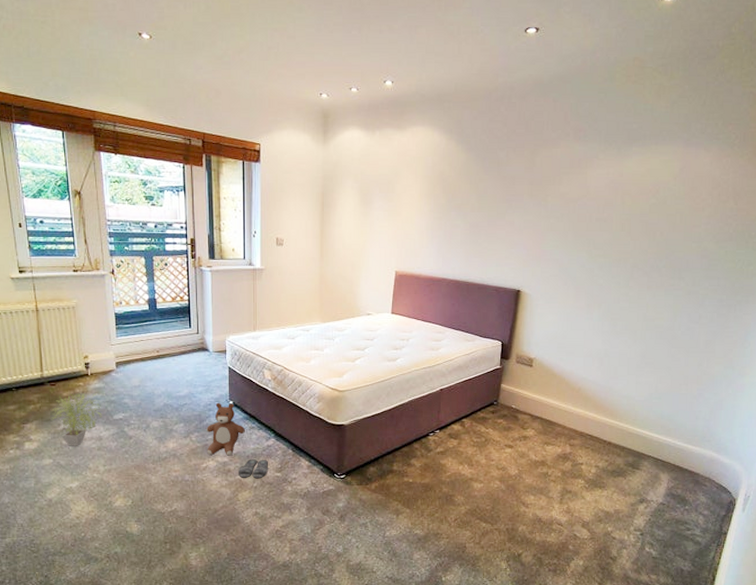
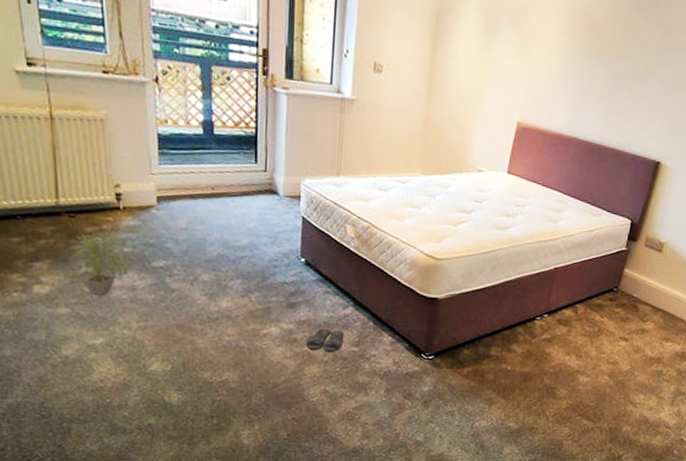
teddy bear: present [206,402,245,456] -> none [269,258,318,323]

